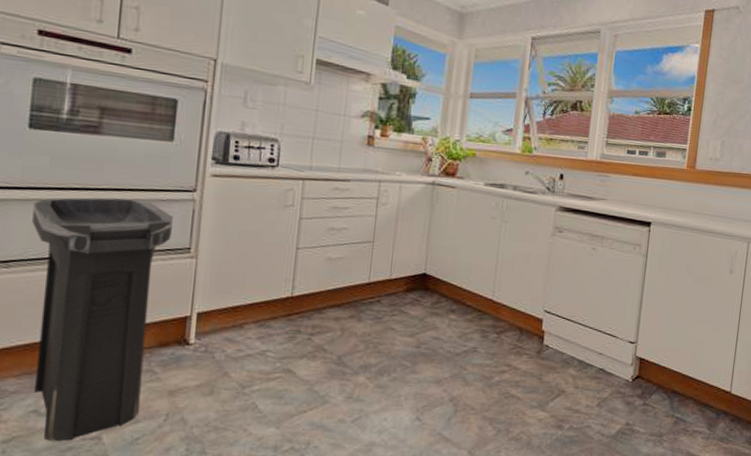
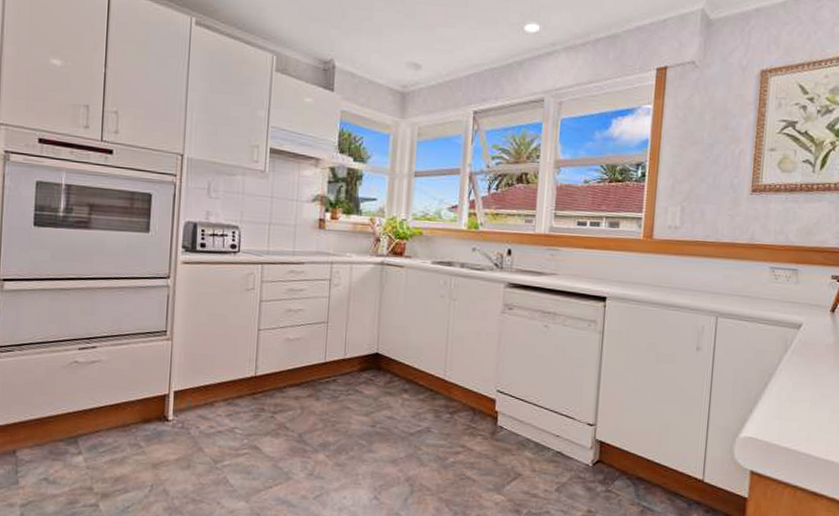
trash can: present [32,197,173,442] -> none [39,286,151,508]

